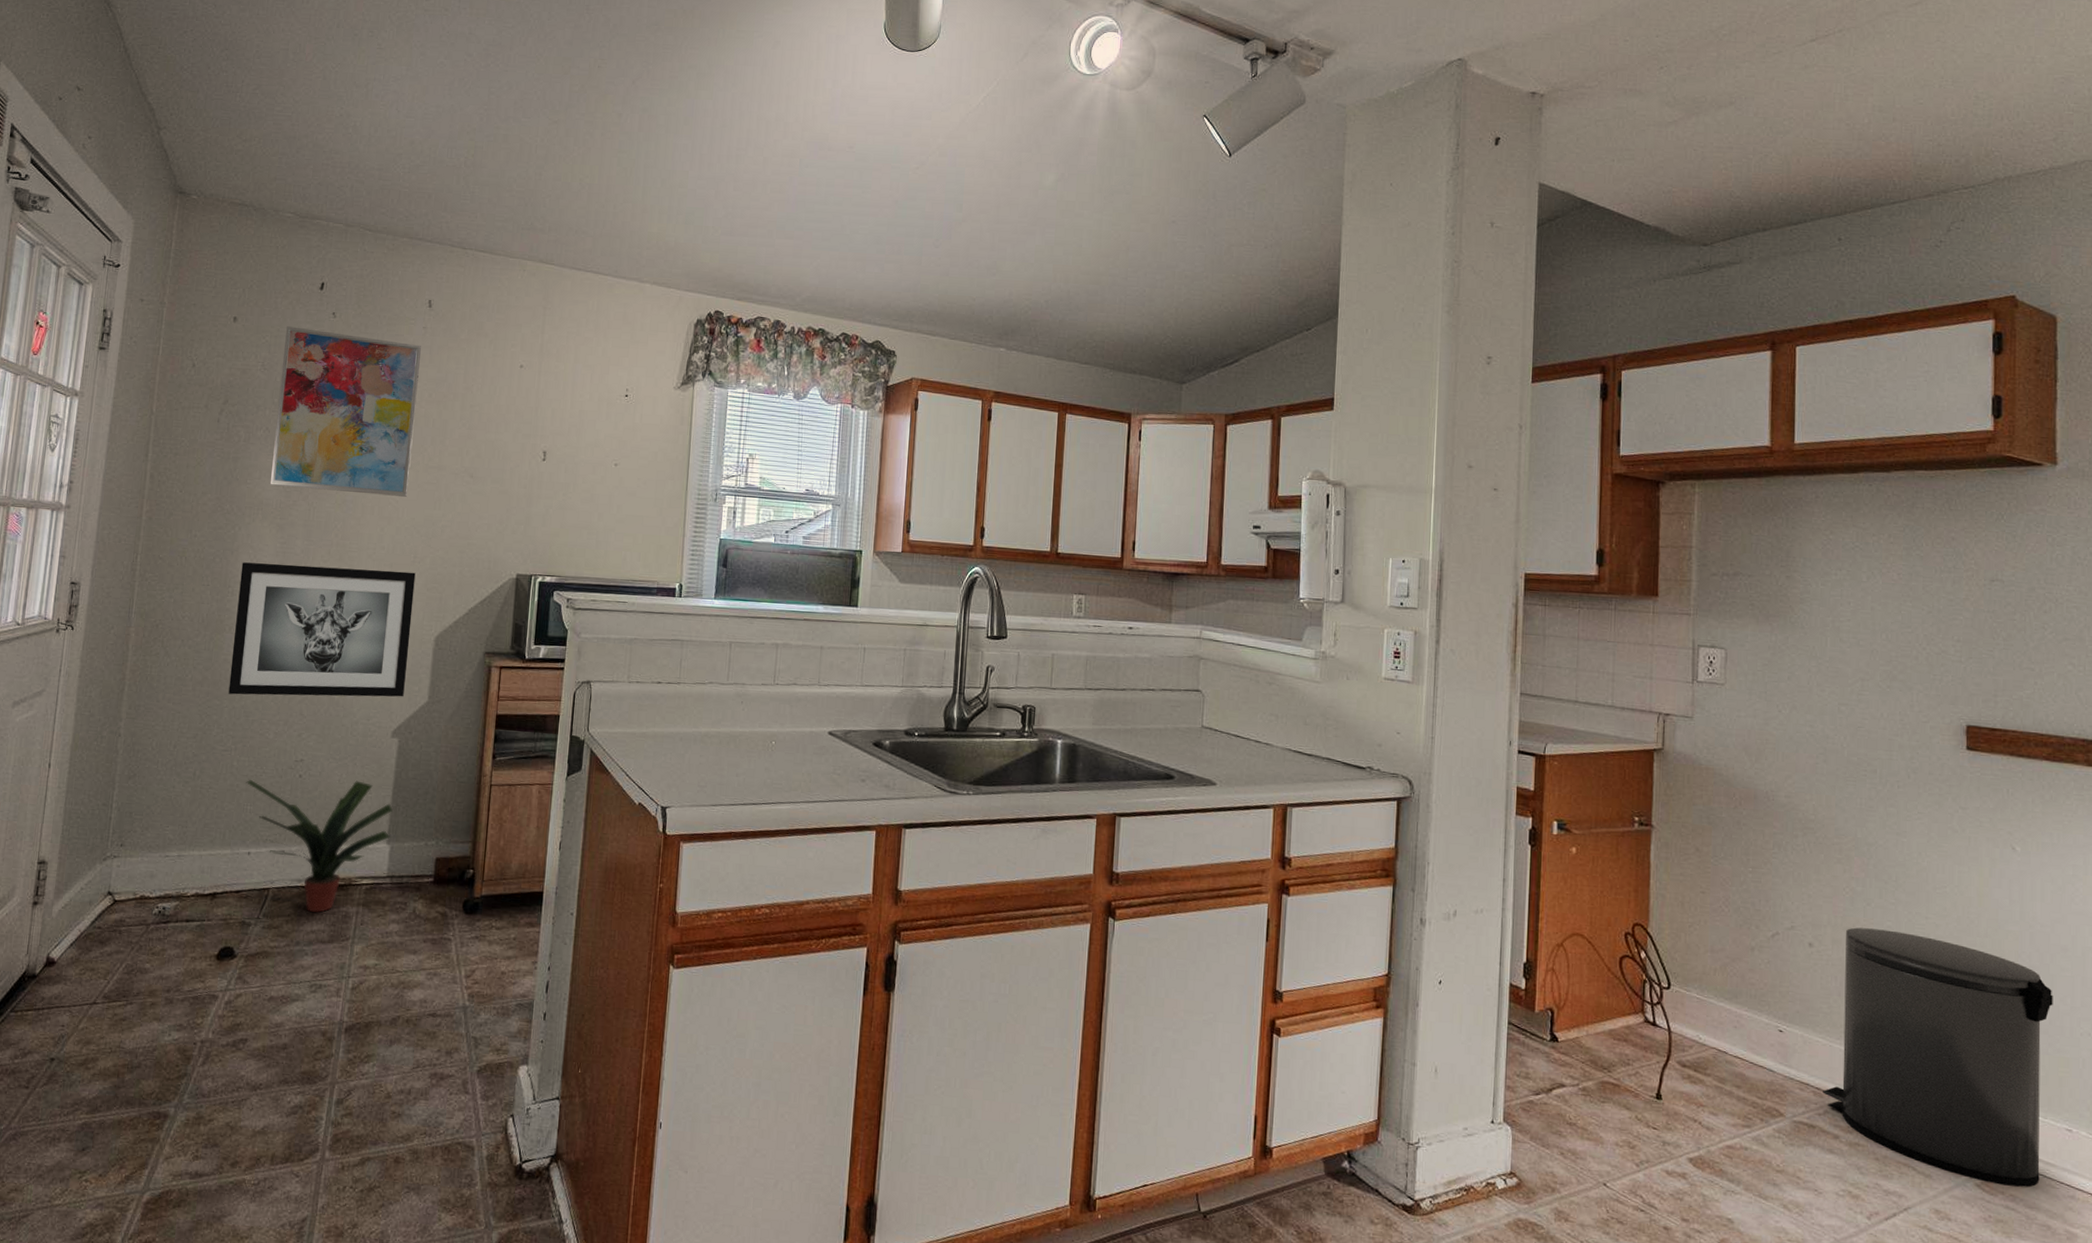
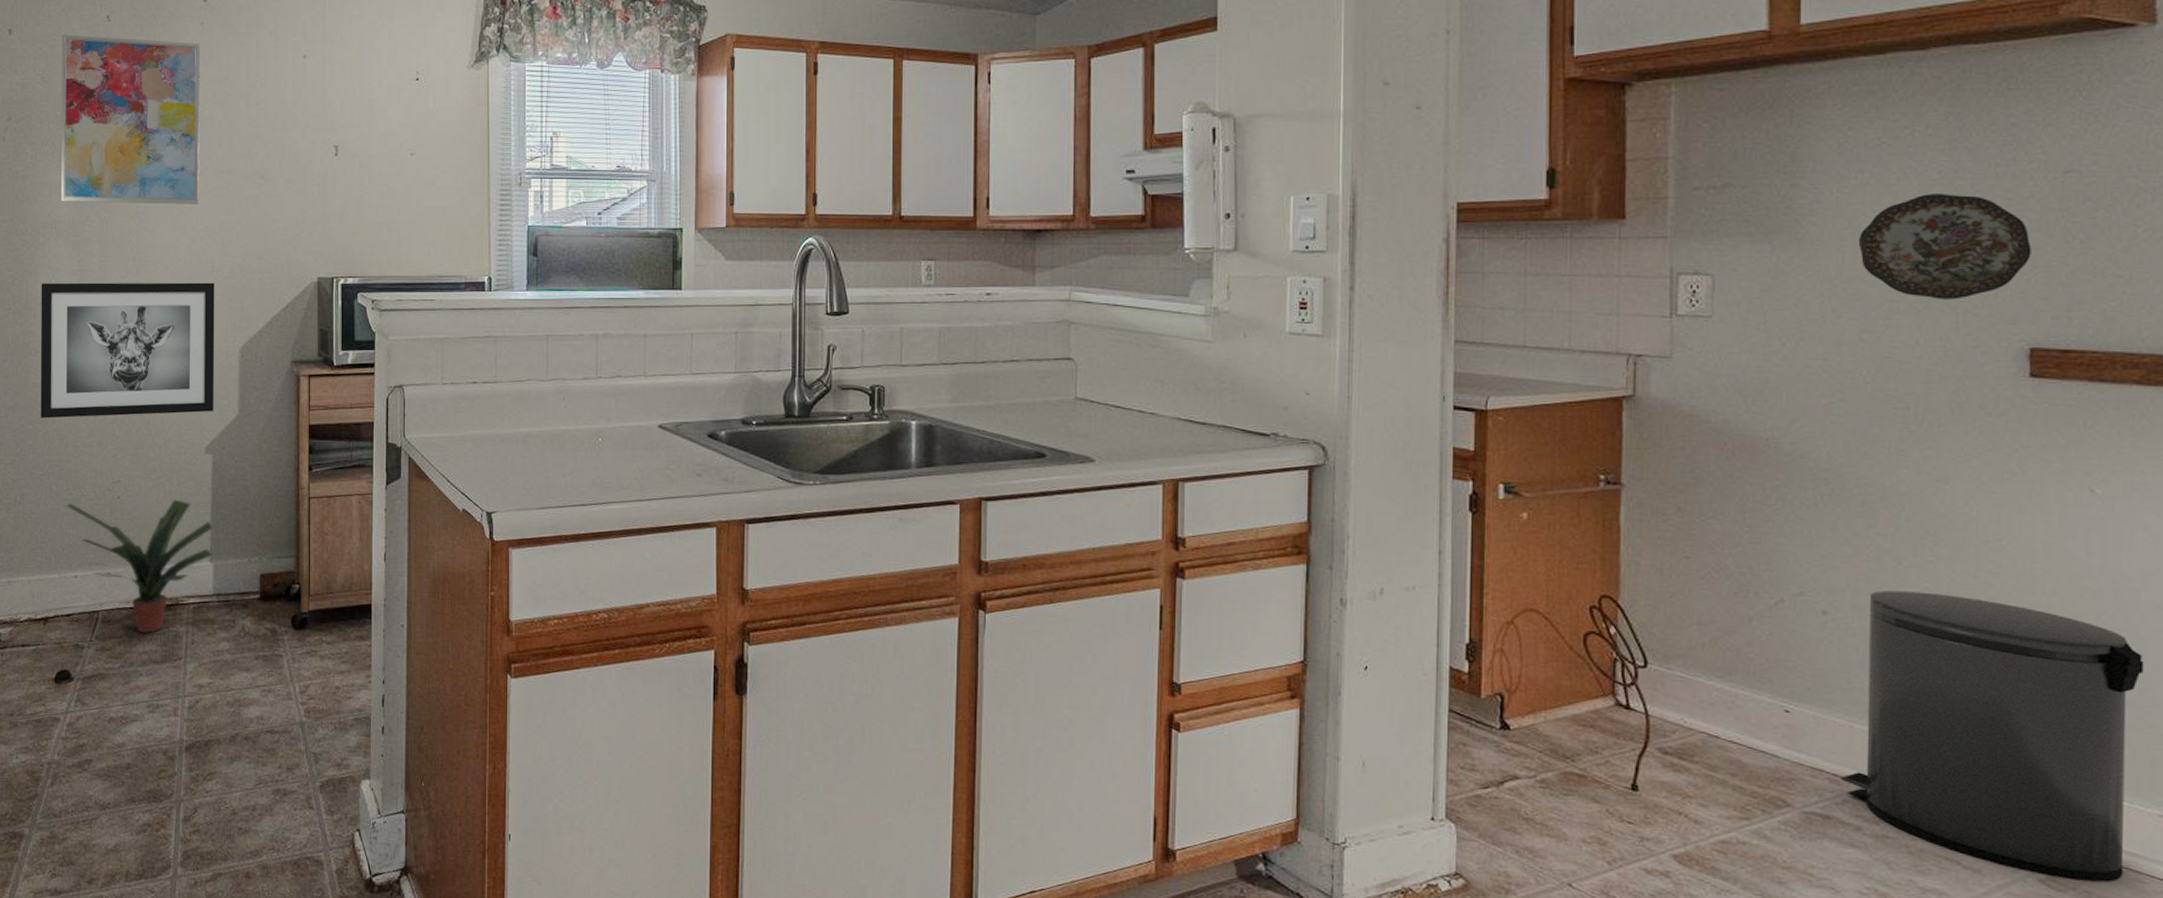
decorative plate: none [1837,591,1967,681] -> present [1858,194,2032,300]

